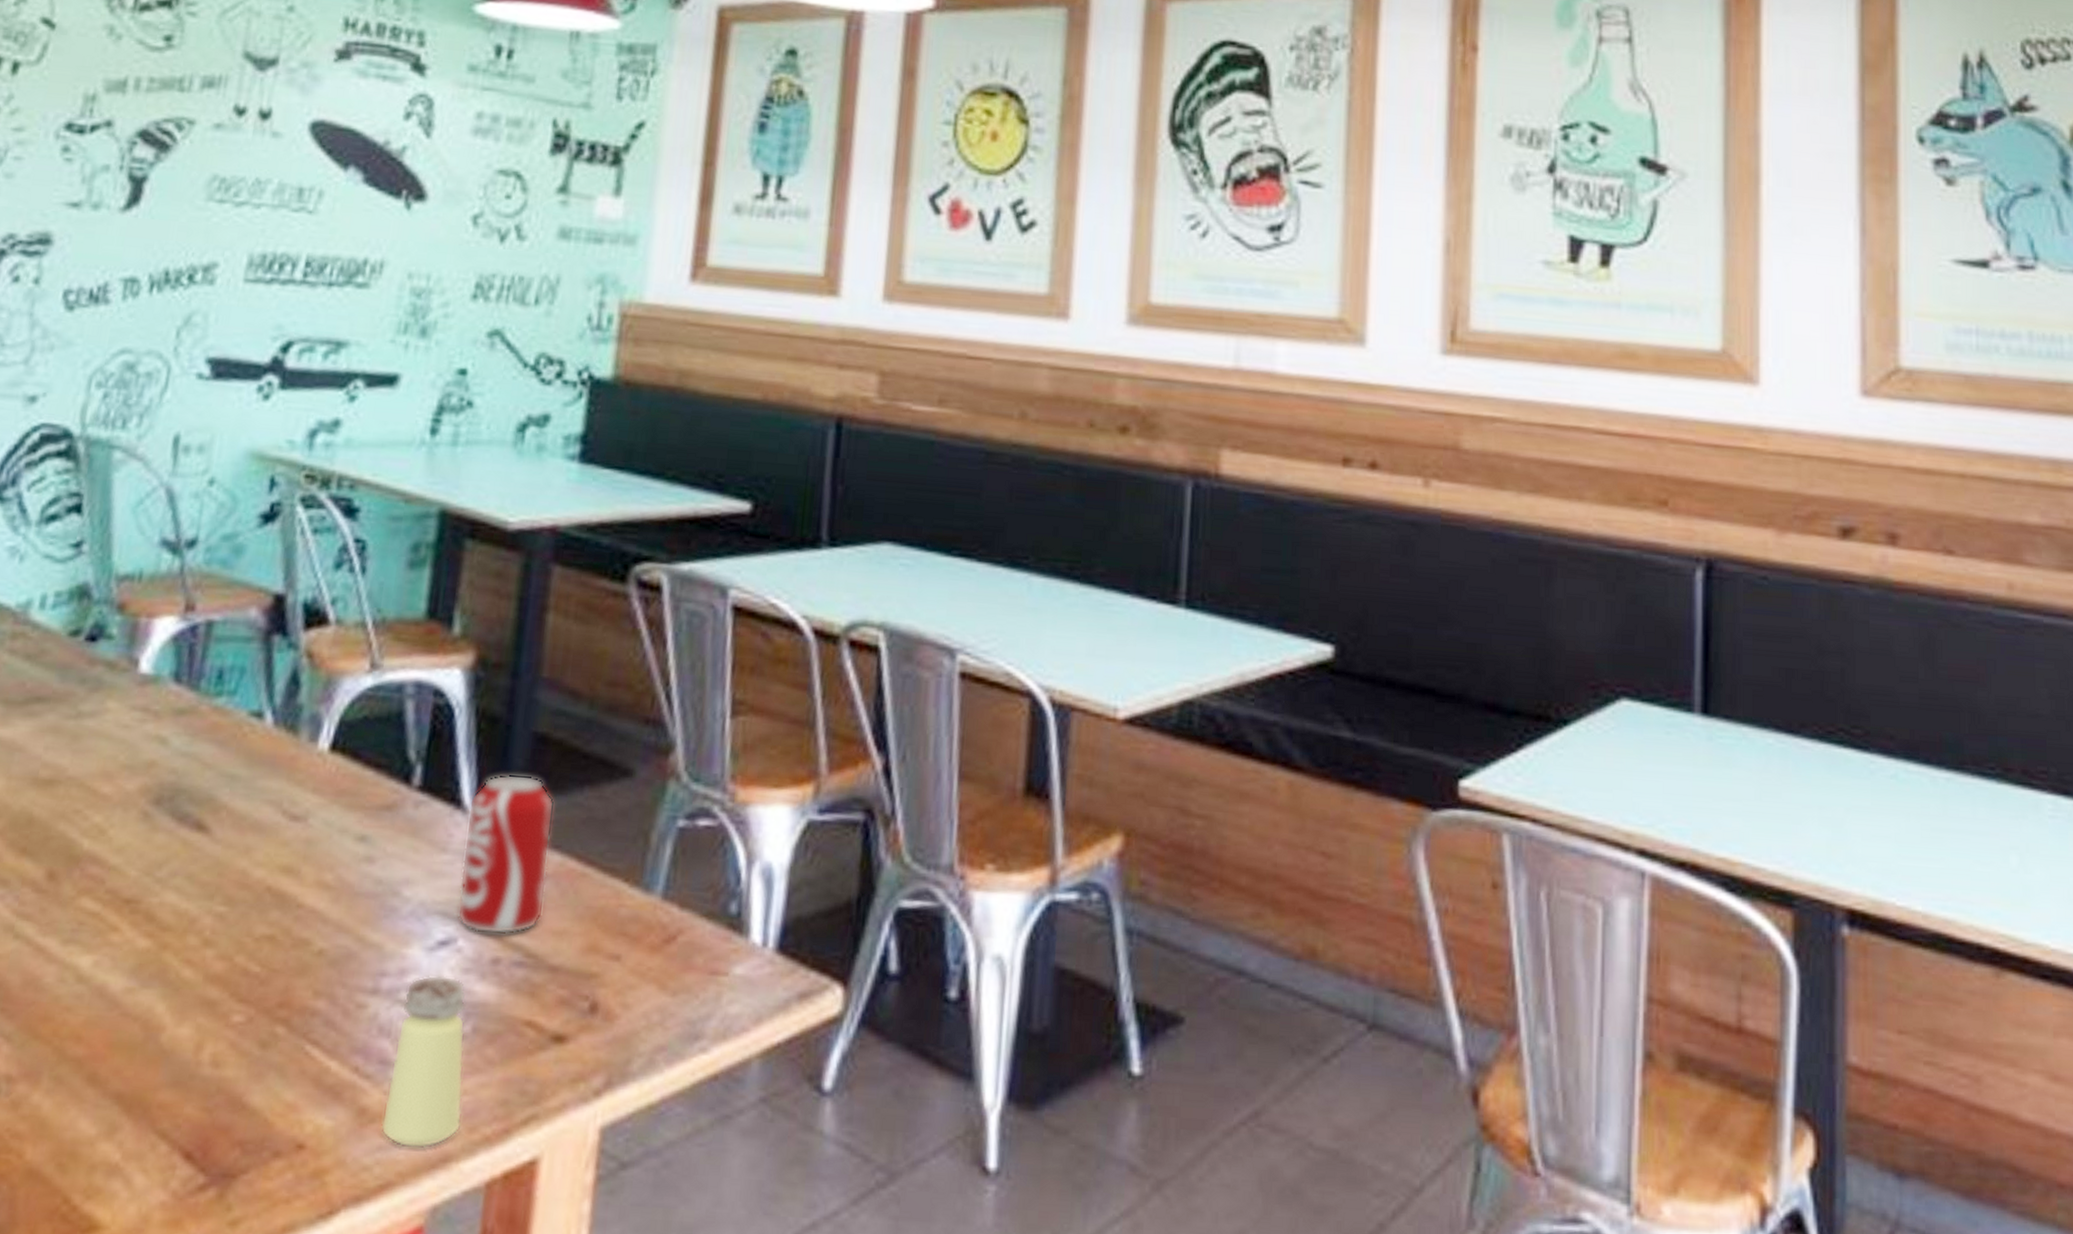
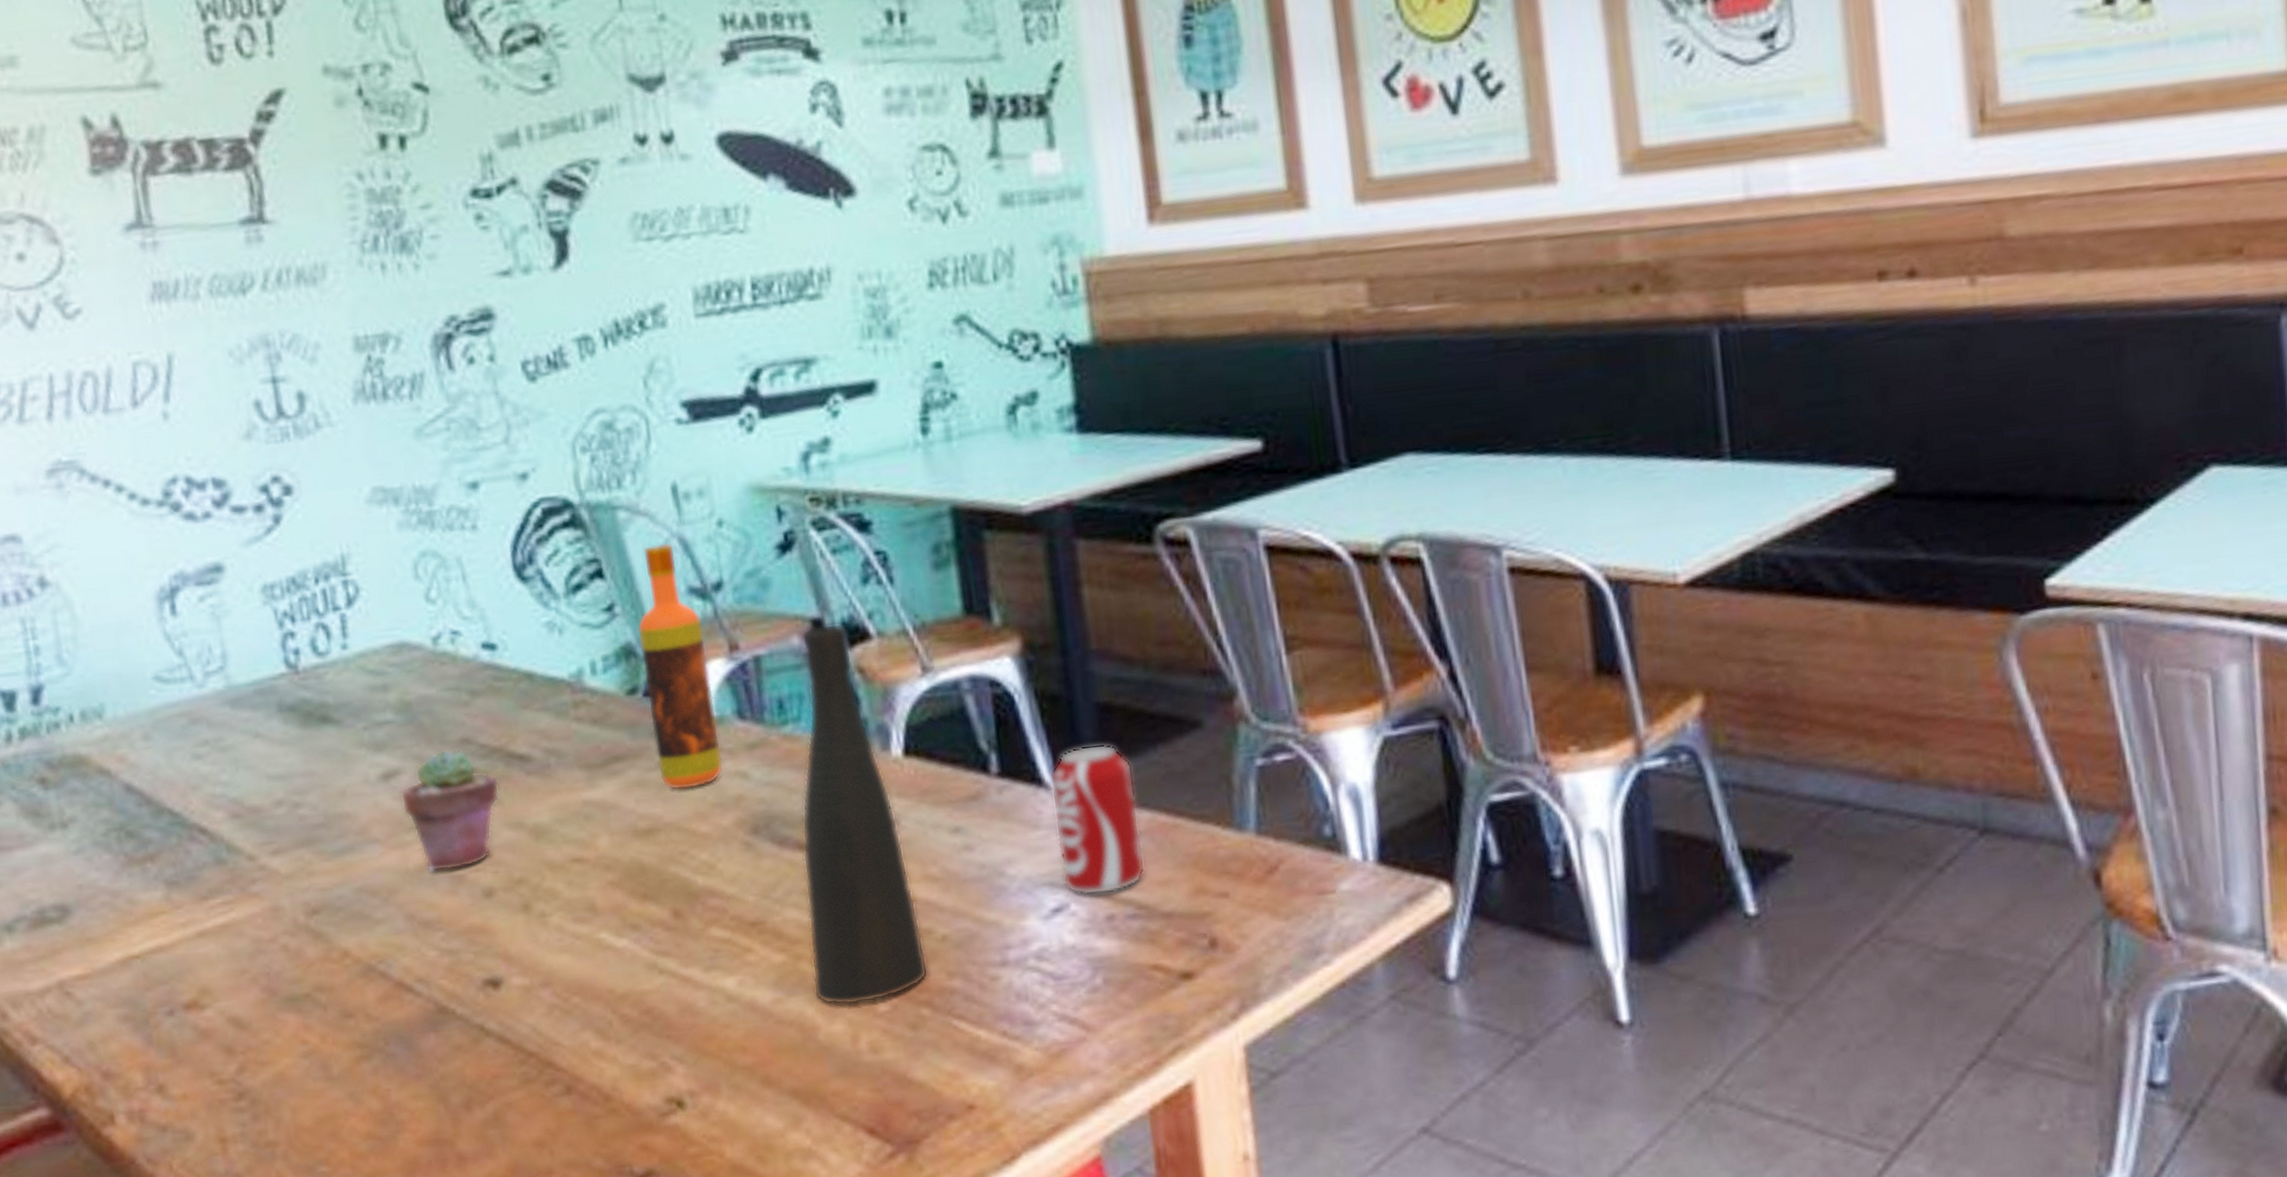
hot sauce: none [77,489,166,745] -> present [637,542,724,790]
vase: none [169,601,309,1010] -> present [801,623,929,1006]
saltshaker: present [381,975,466,1149] -> none [1032,938,1114,1093]

